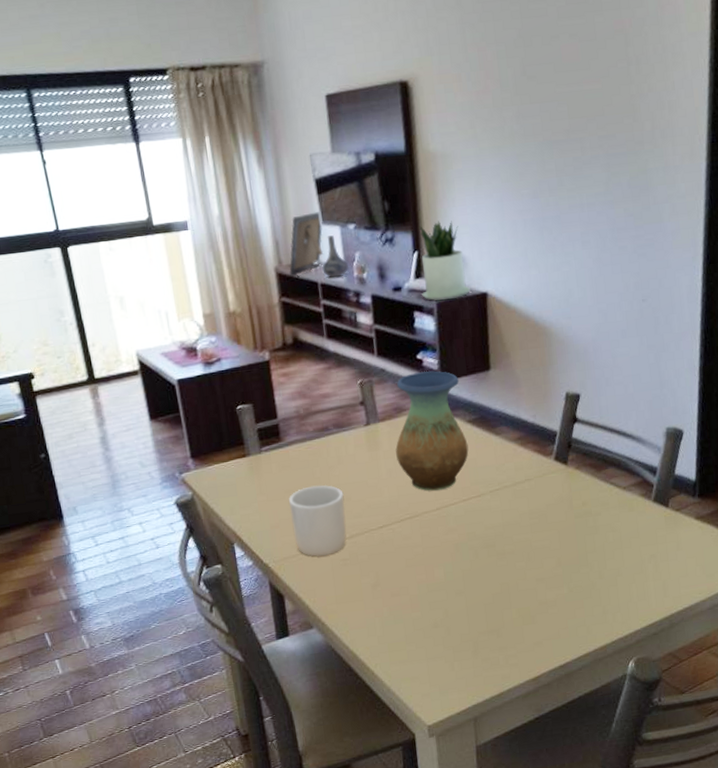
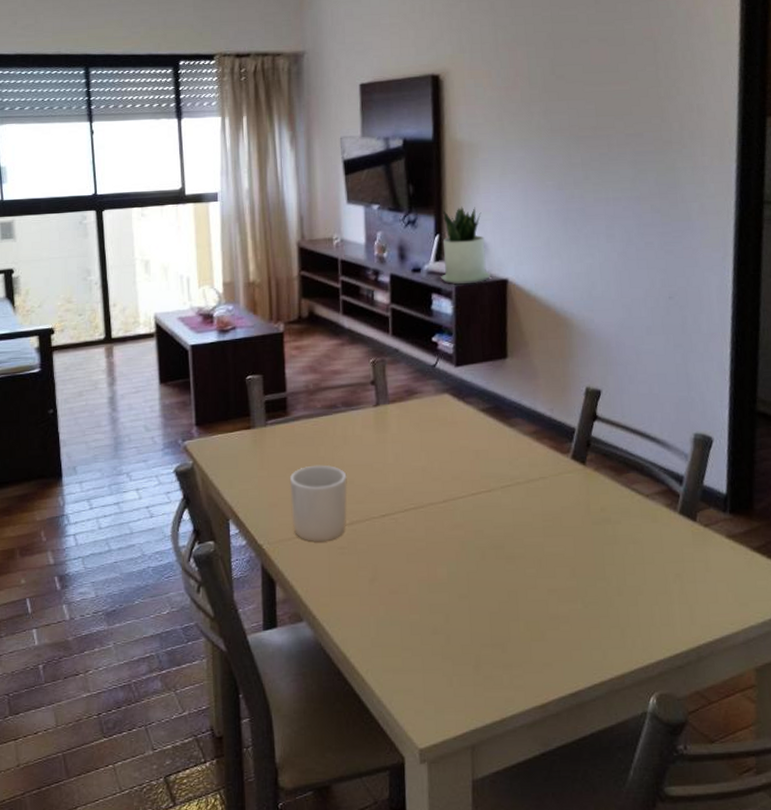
picture frame: present [288,211,323,277] -> none [310,190,348,252]
decorative vase: present [322,235,349,278] -> none [343,214,370,255]
vase: present [395,371,469,491] -> none [404,355,481,481]

